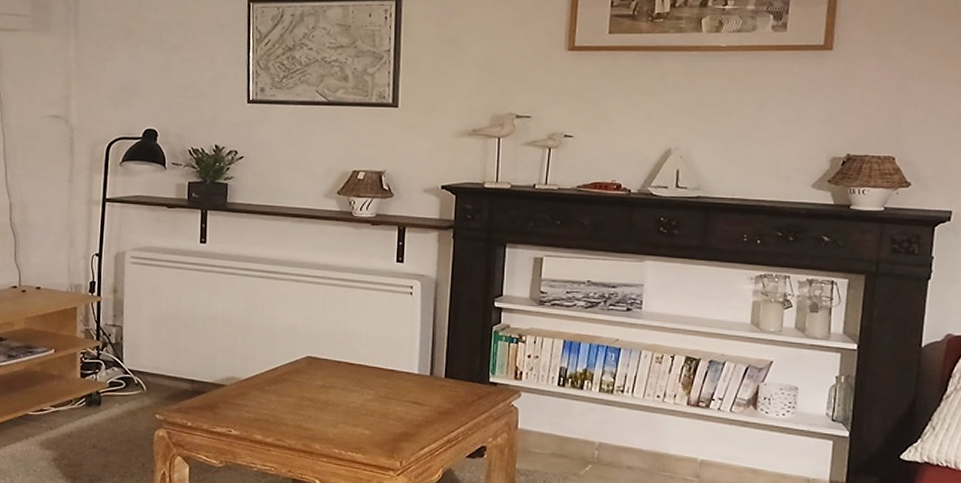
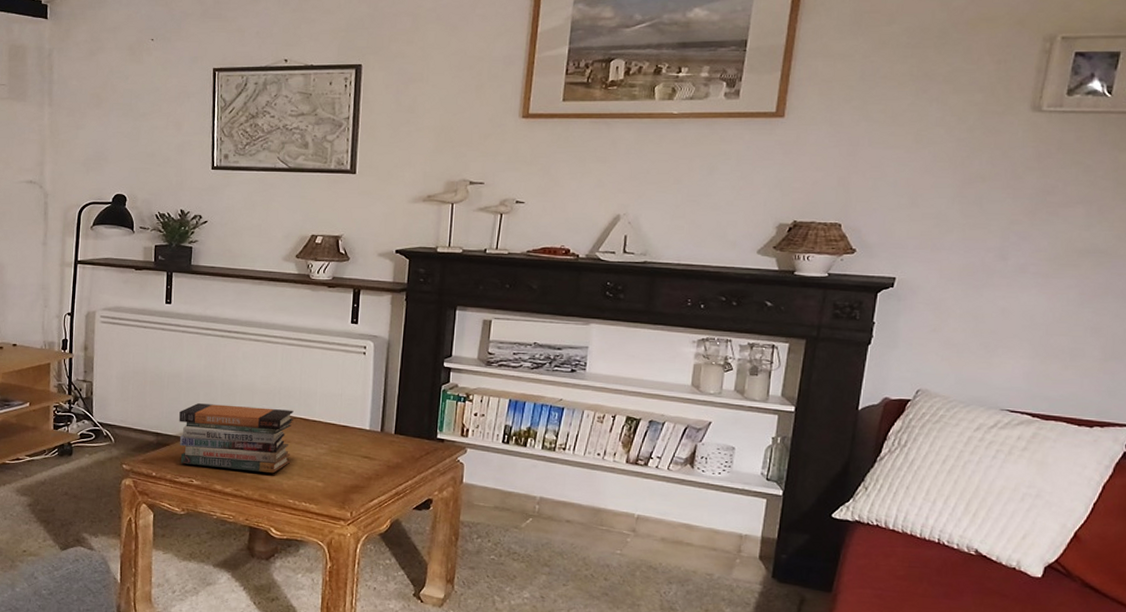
book stack: none [216,348,338,422] -> present [179,403,294,474]

